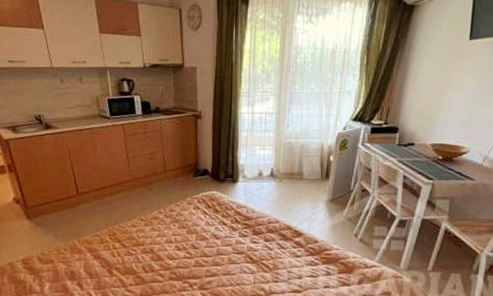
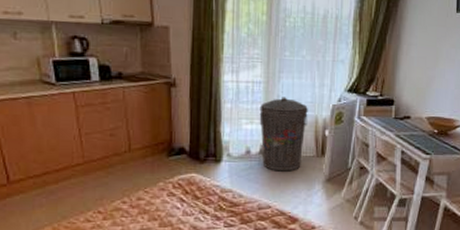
trash can: none [271,126,315,192] -> present [259,97,308,172]

